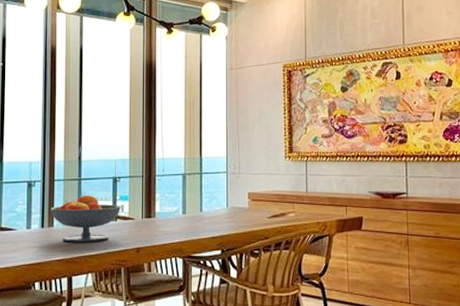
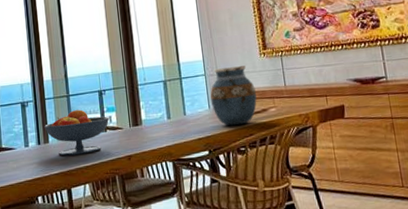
vase: none [229,167,276,227] -> present [210,66,257,126]

